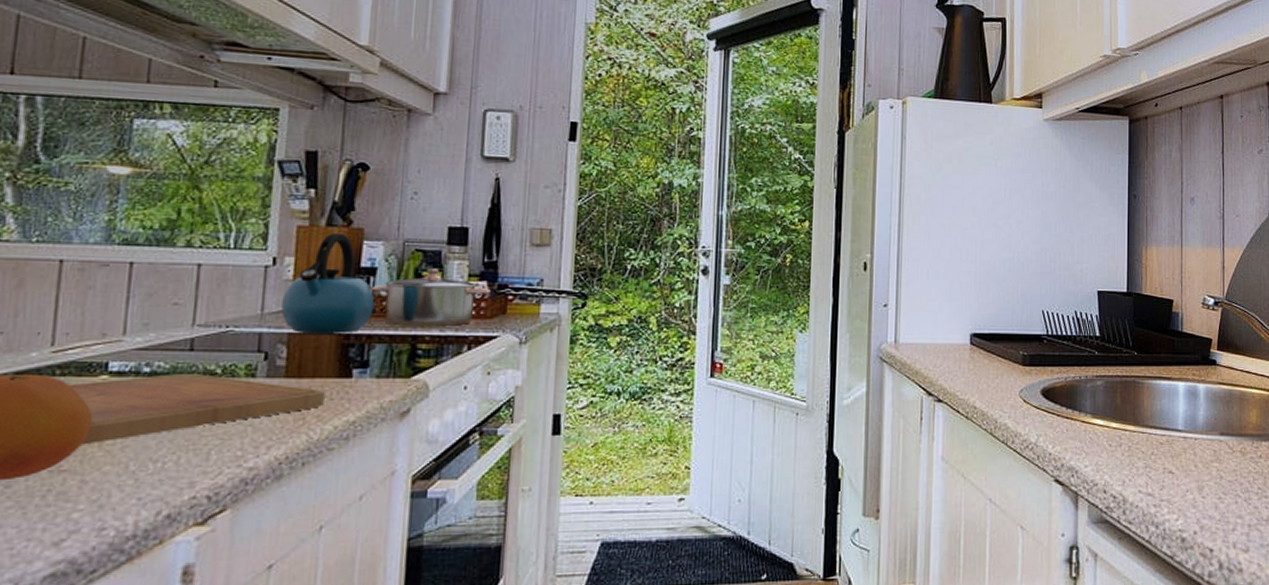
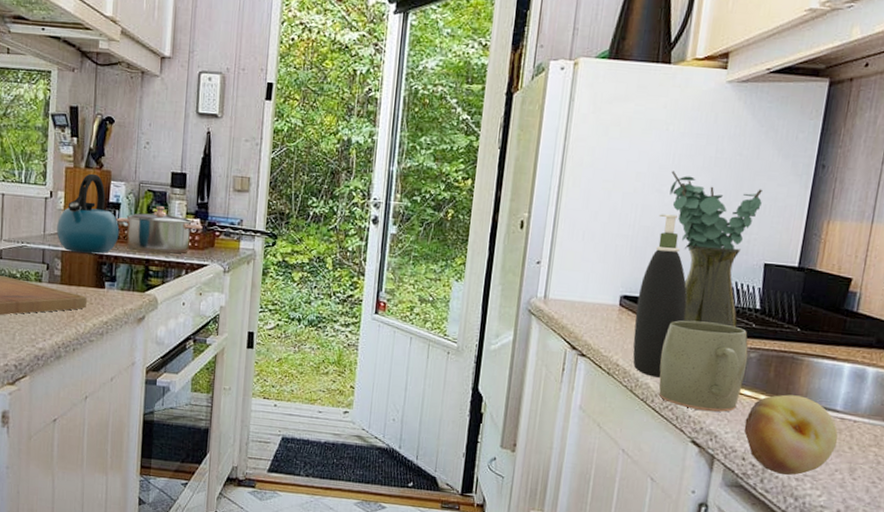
soap dispenser: none [986,248,1034,416] -> present [633,214,687,378]
vase: none [1004,205,1088,356] -> present [669,170,762,327]
mug: none [1015,353,1096,447] -> present [658,320,749,412]
fruit: none [1101,419,1184,503] -> present [744,394,839,476]

